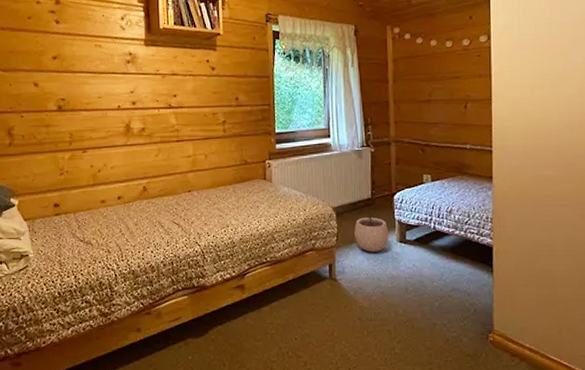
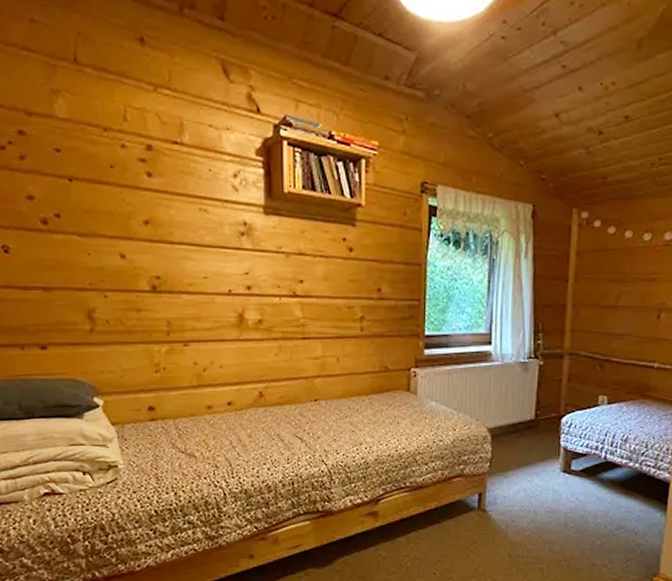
plant pot: present [354,210,389,252] -> none [511,434,552,482]

